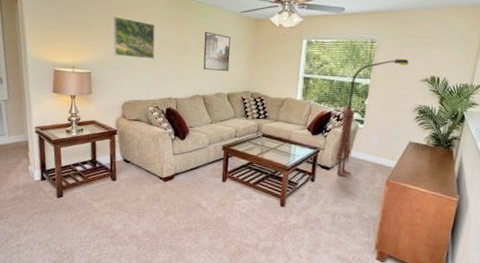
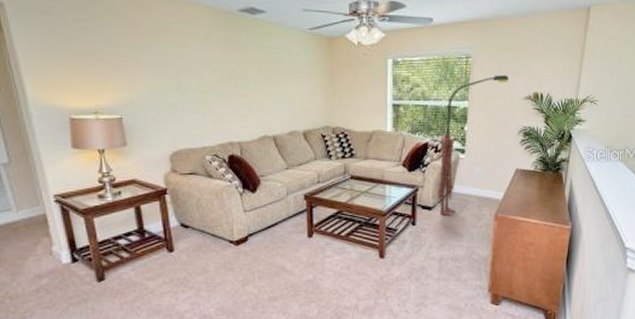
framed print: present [113,16,155,59] -> none [143,42,206,95]
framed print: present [203,31,231,72] -> none [267,55,302,105]

